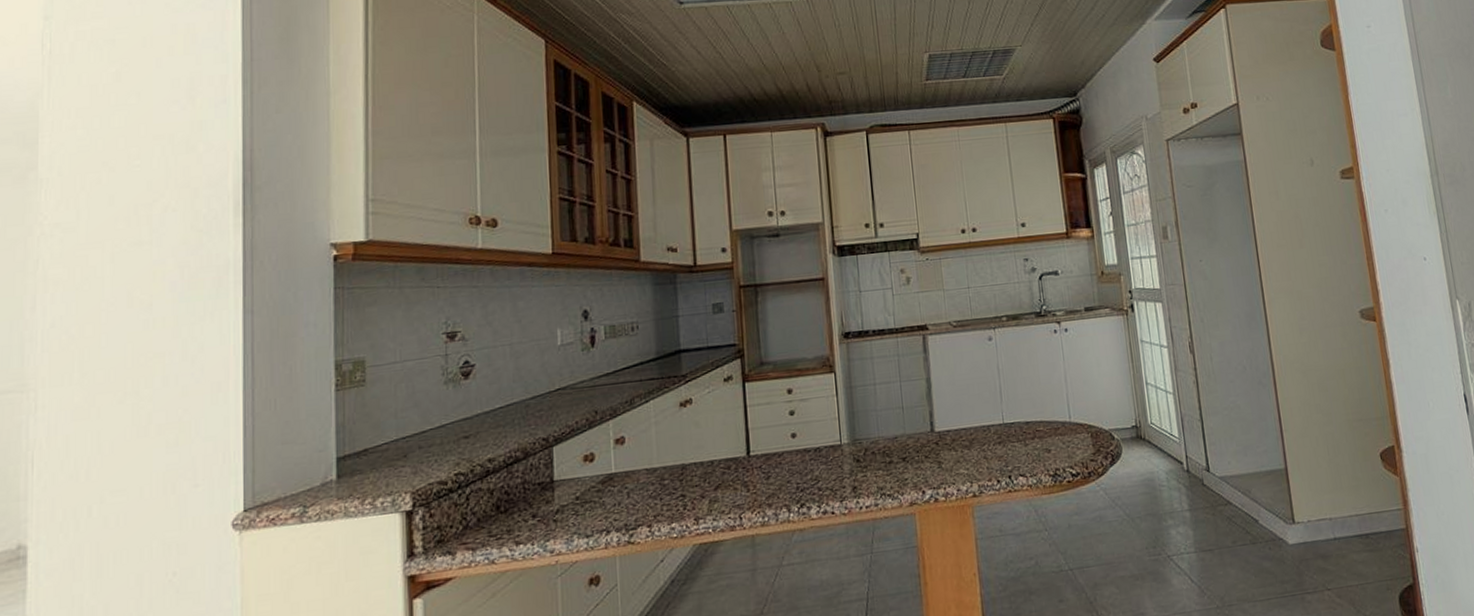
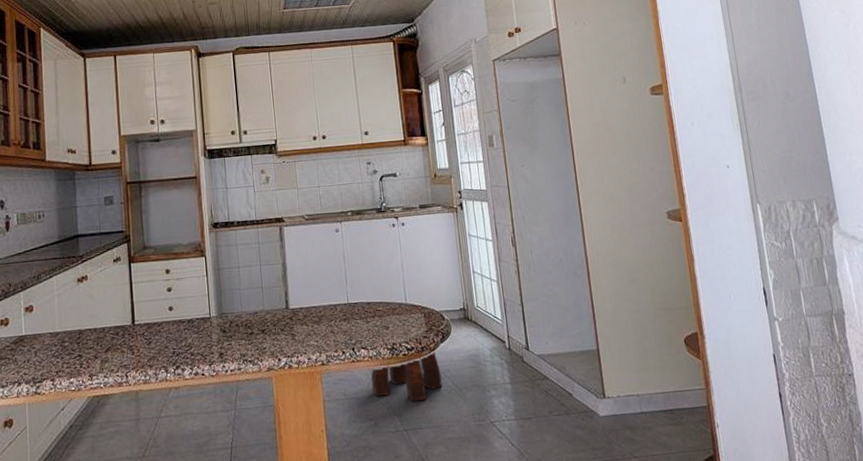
stool: none [1030,474,1113,537] -> present [370,349,443,402]

